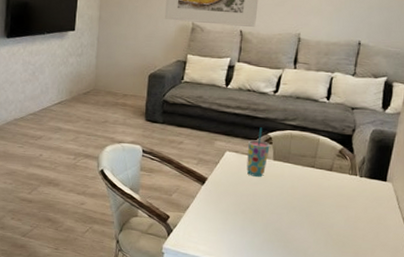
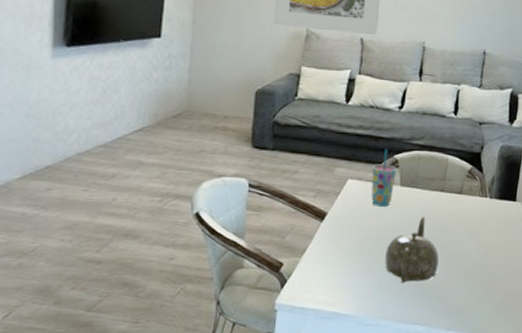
teapot: none [257,188,308,244] -> present [385,216,439,283]

